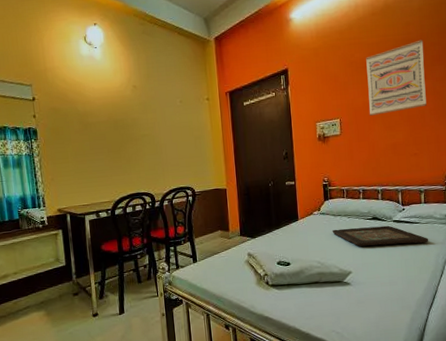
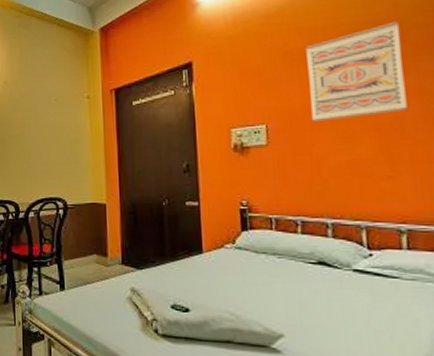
decorative tray: present [332,225,429,246] -> none [253,271,418,310]

